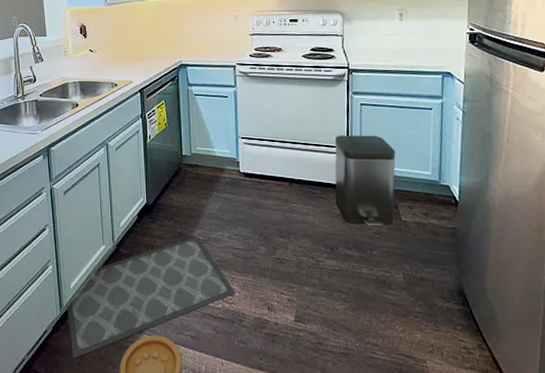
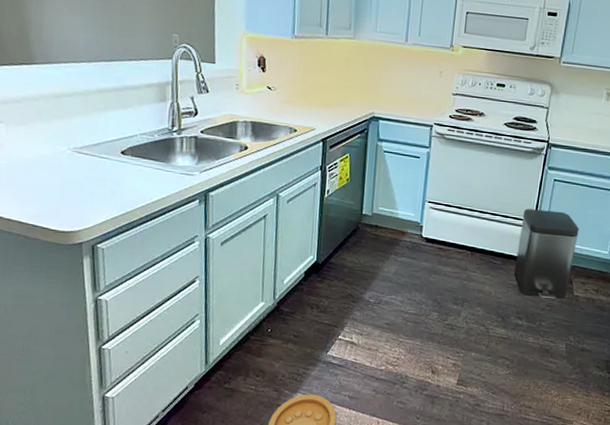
bath mat: present [66,236,235,359] -> none [213,298,401,416]

